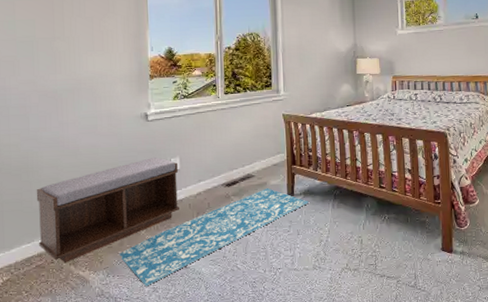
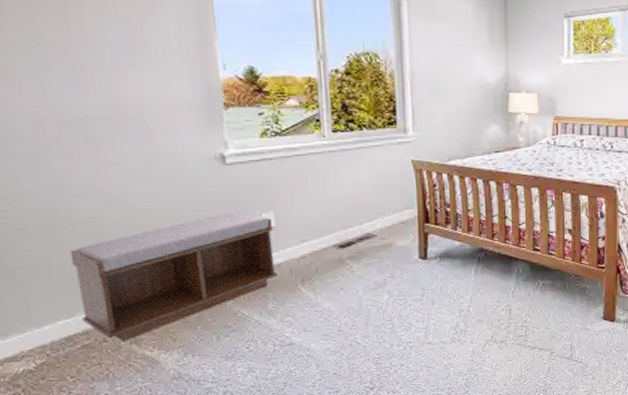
rug: present [119,188,309,287] -> none [198,250,446,367]

